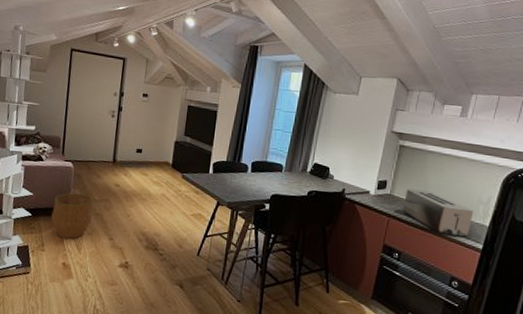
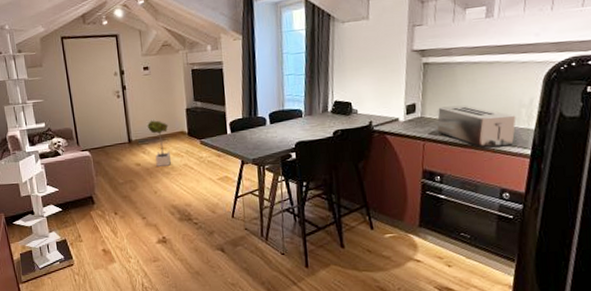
basket: present [51,193,93,240] -> none [80,179,121,227]
potted tree: none [135,145,155,193] -> present [147,120,172,167]

